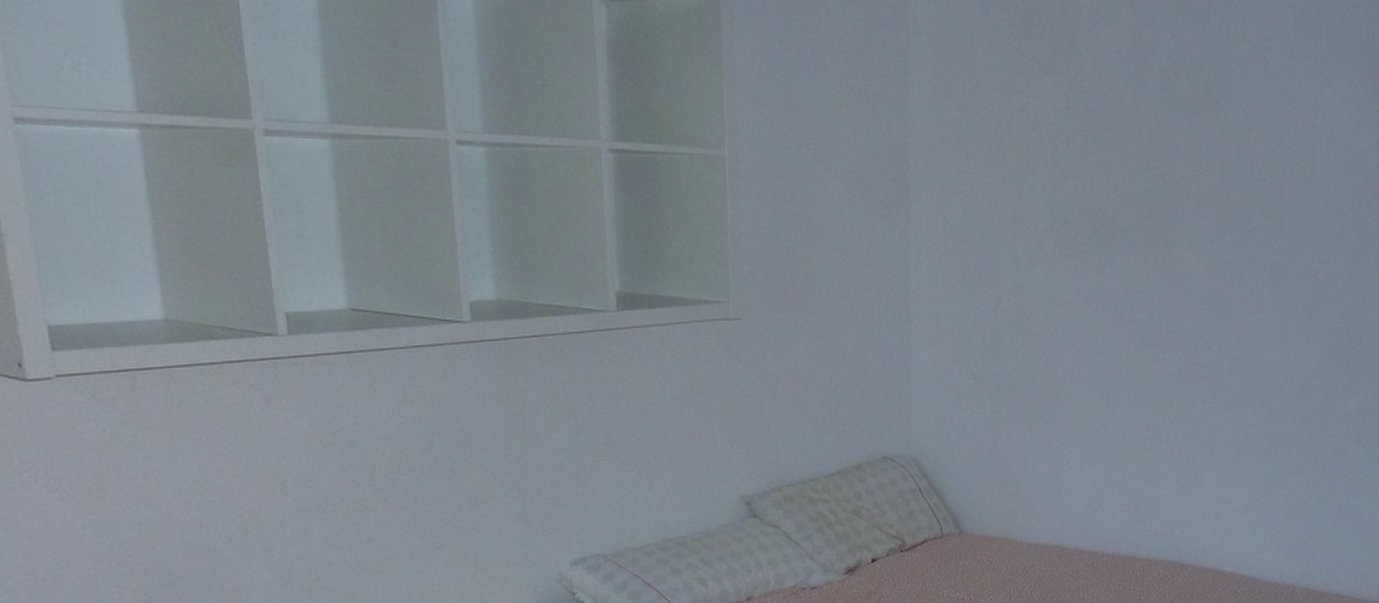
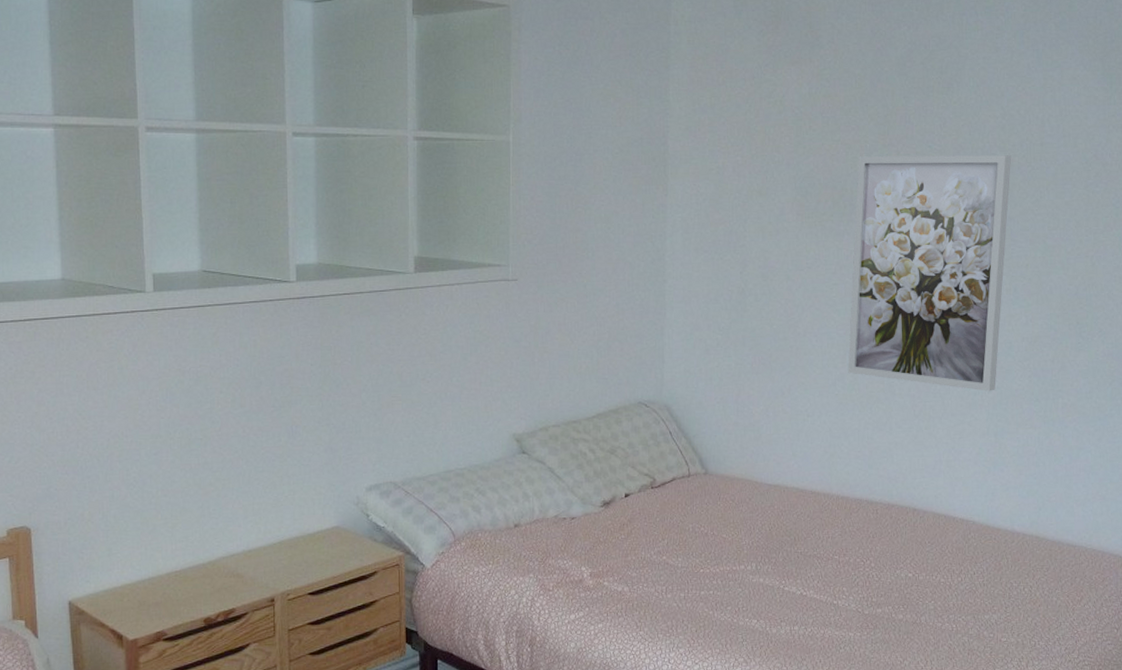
wall art: none [1111,180,1282,438] -> present [848,155,1012,392]

